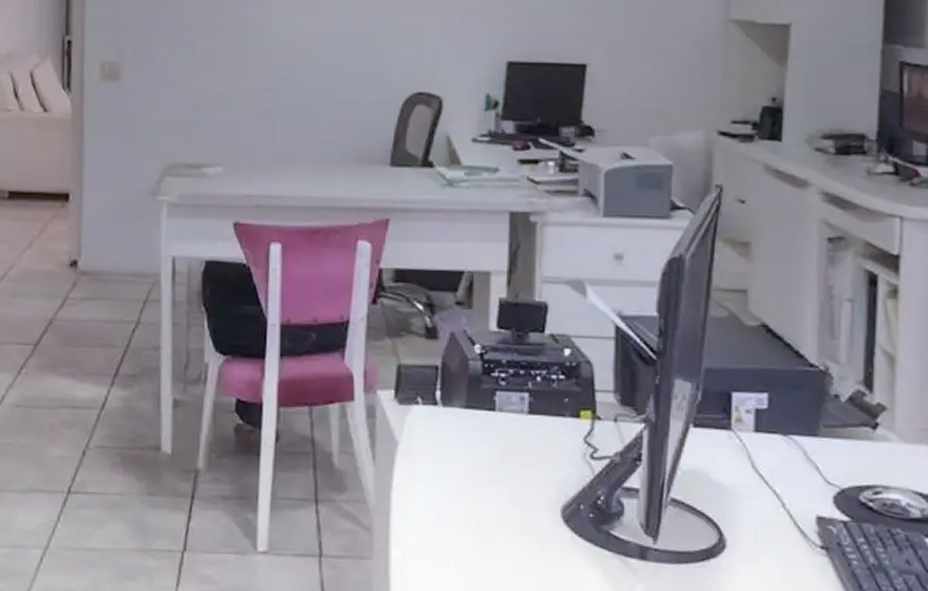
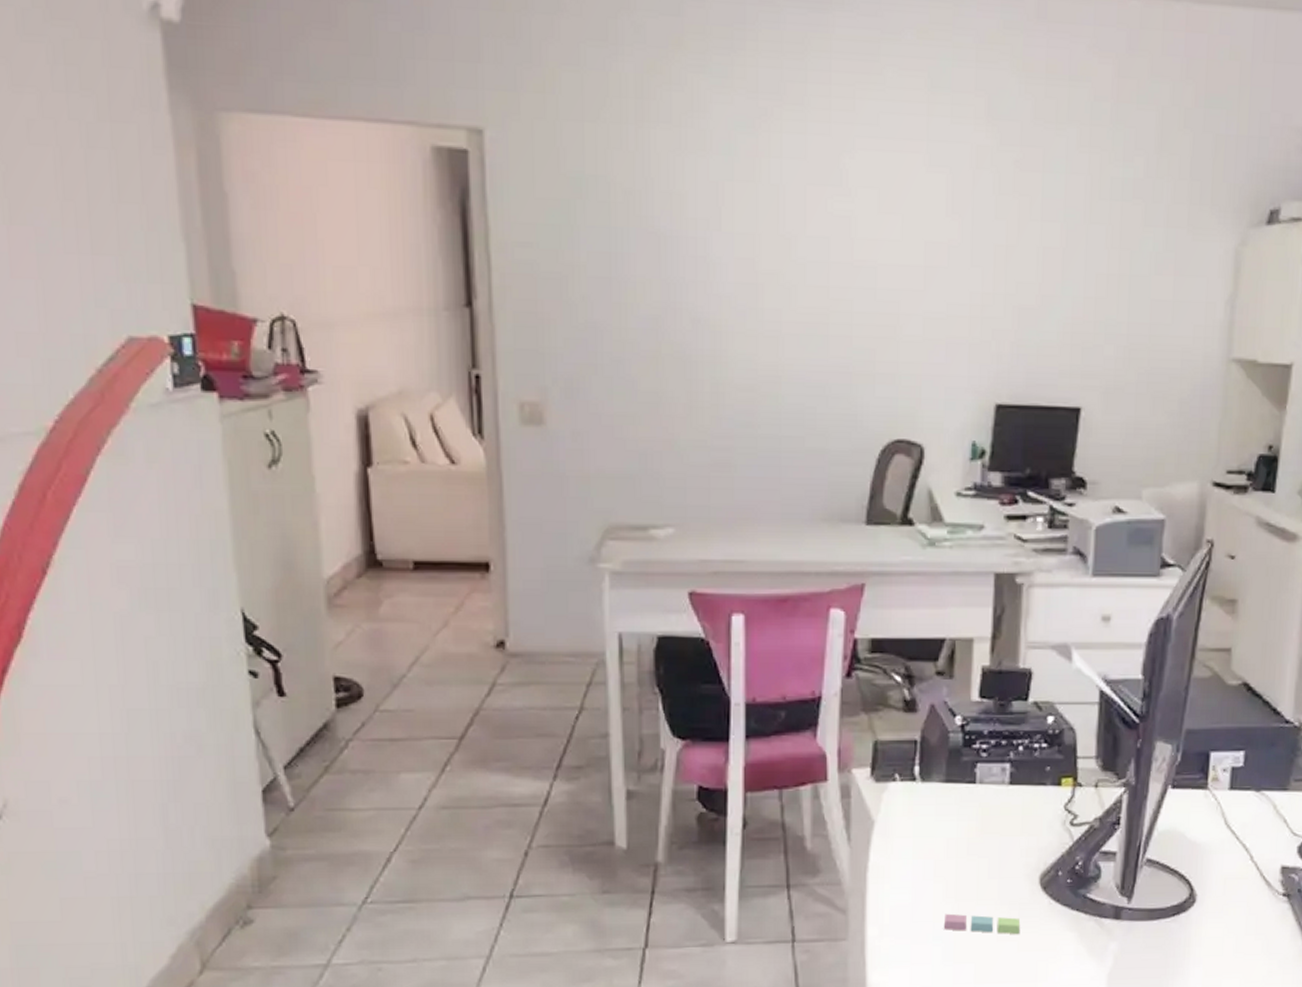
sticky notes: none [466,540,543,567] -> present [943,913,1021,934]

